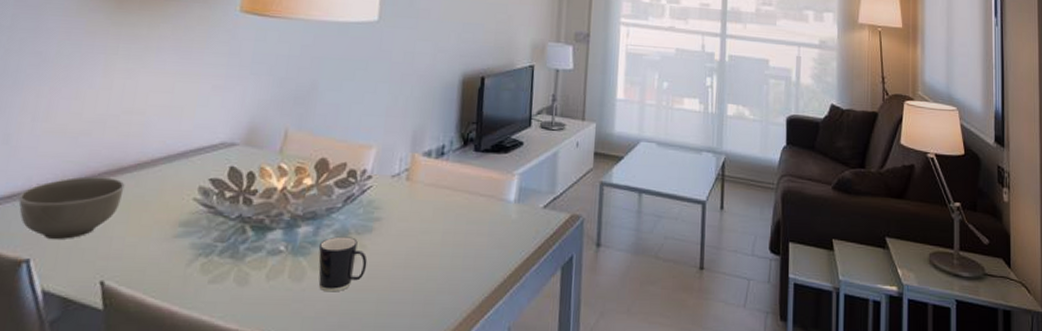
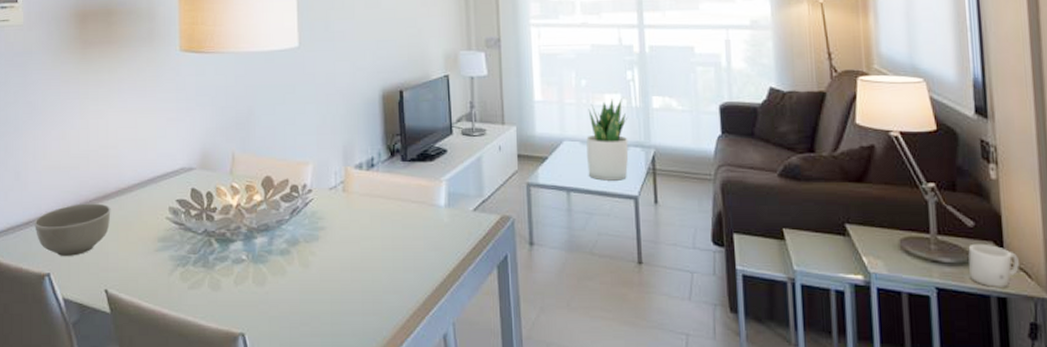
mug: present [318,236,368,292] -> none [274,245,318,294]
planter: none [661,103,703,185] -> present [586,98,629,181]
mug: none [982,260,1022,301] -> present [967,243,1019,287]

